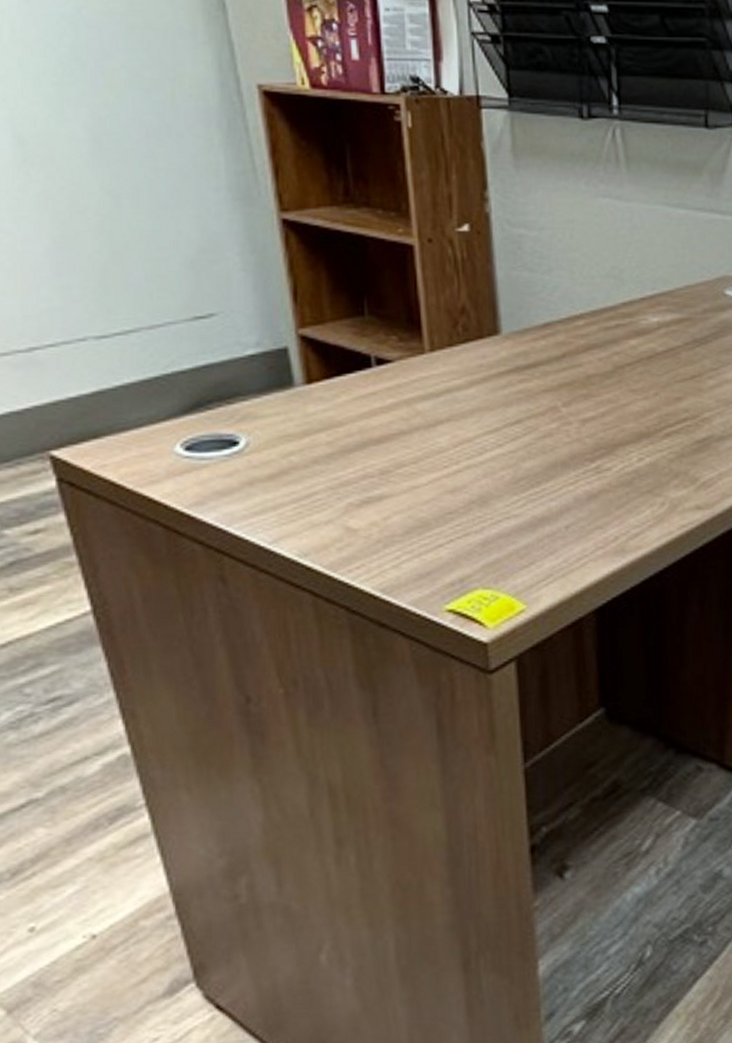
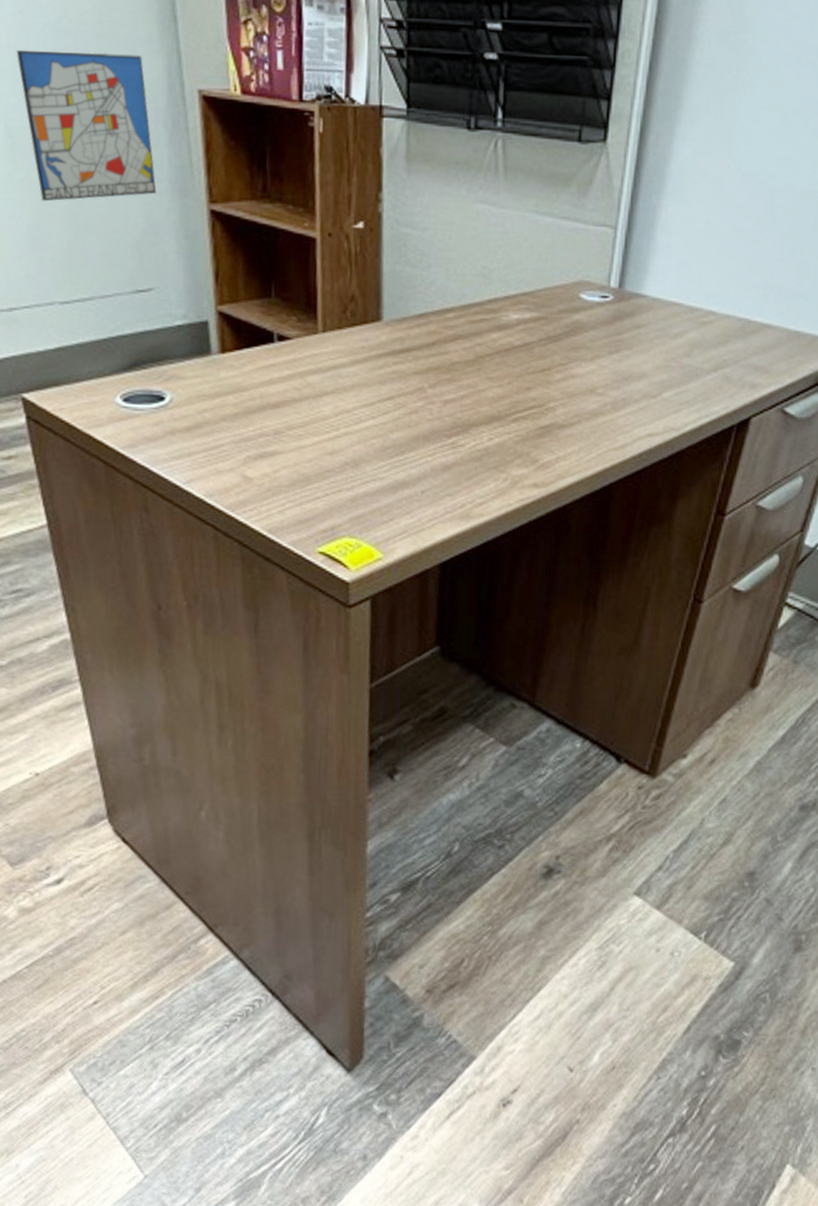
wall art: none [23,45,213,219] -> present [16,49,157,202]

